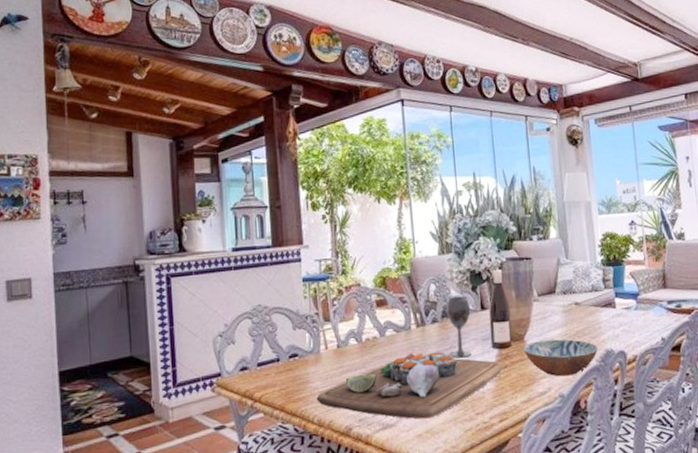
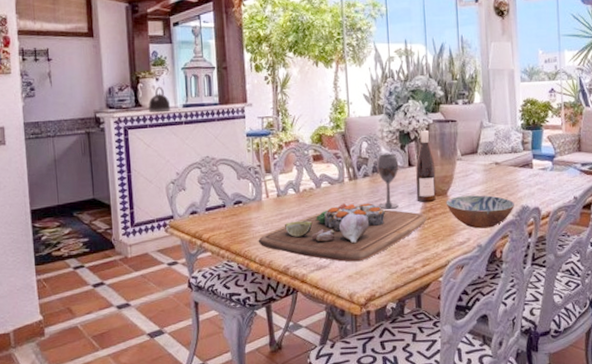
kettle: none [193,228,219,259] -> present [148,86,171,113]

